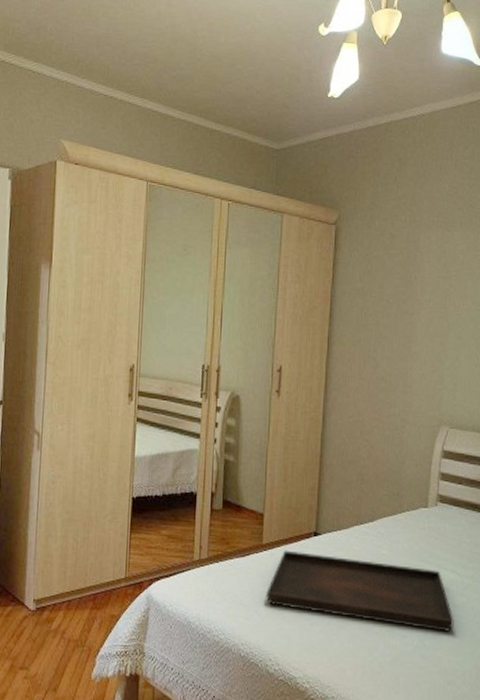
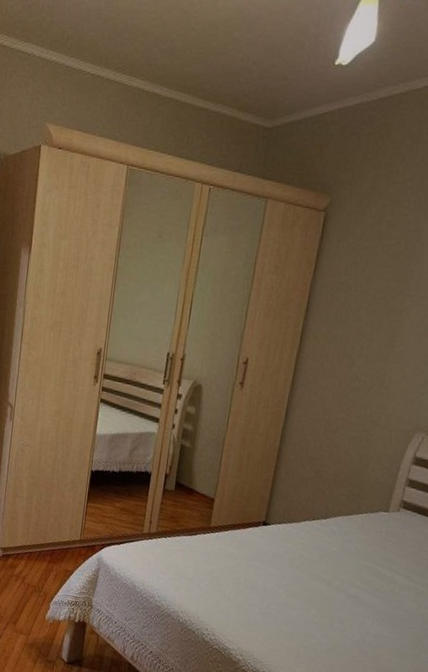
serving tray: present [266,550,454,632] -> none [209,535,401,633]

